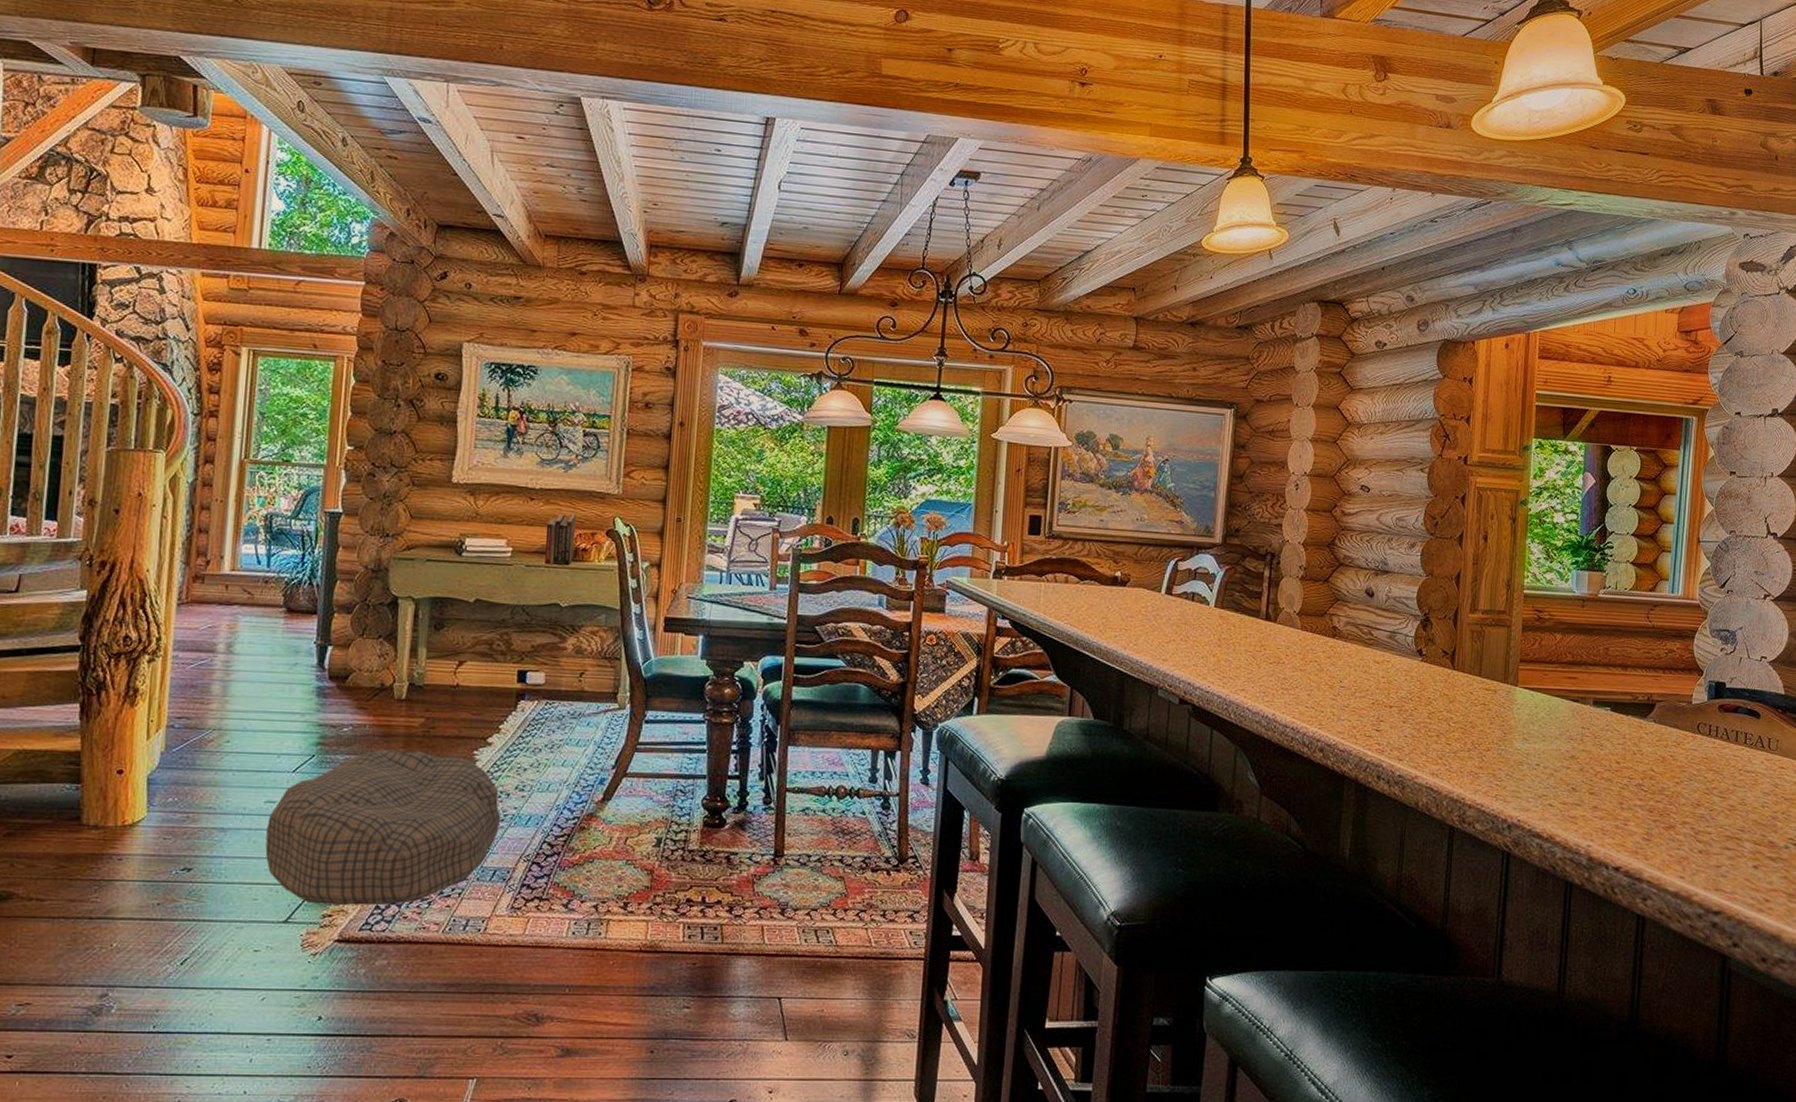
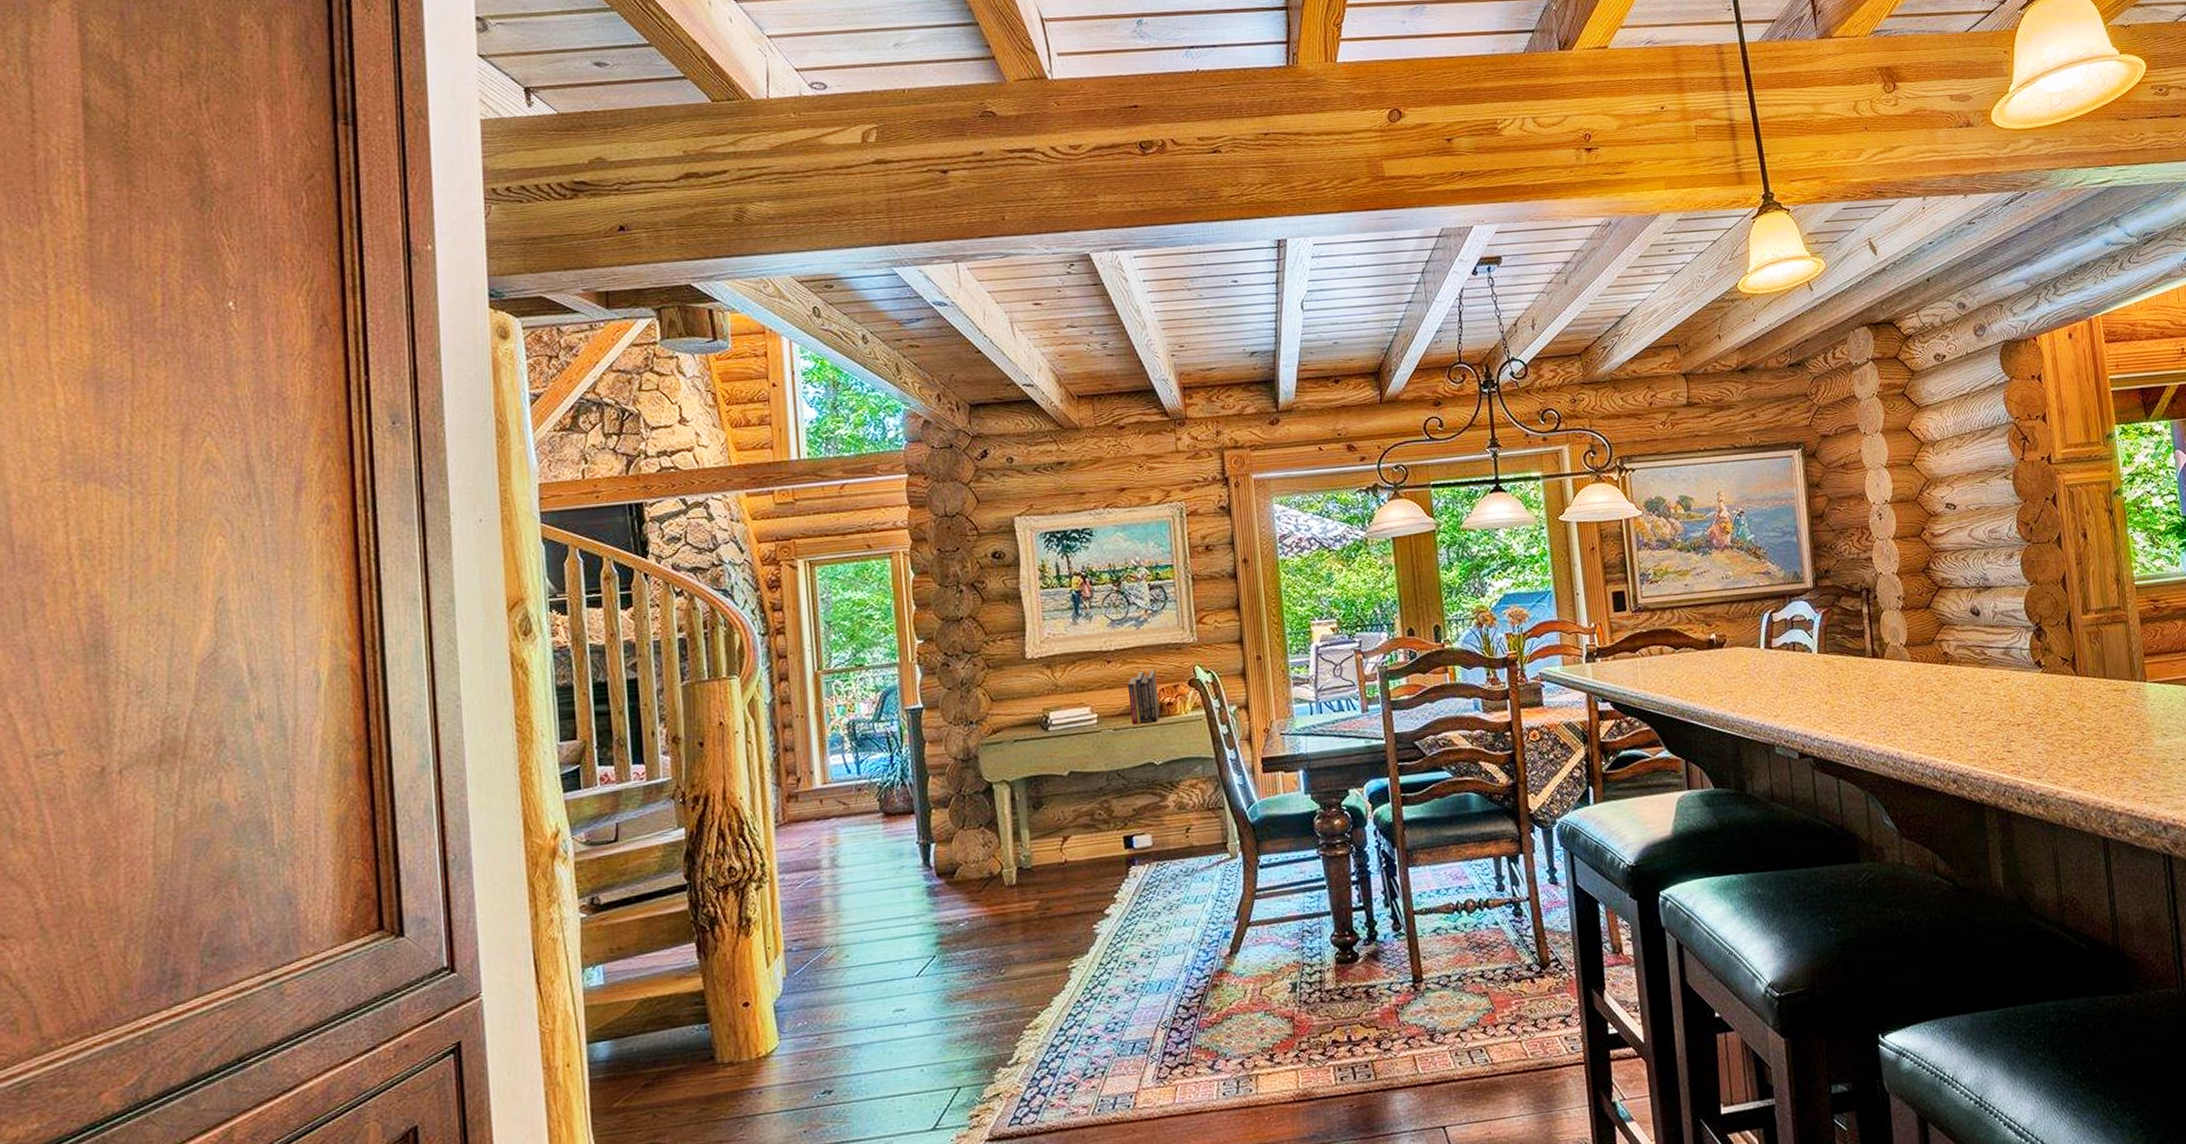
dog bed: present [265,749,501,906] -> none [900,933,1132,1106]

